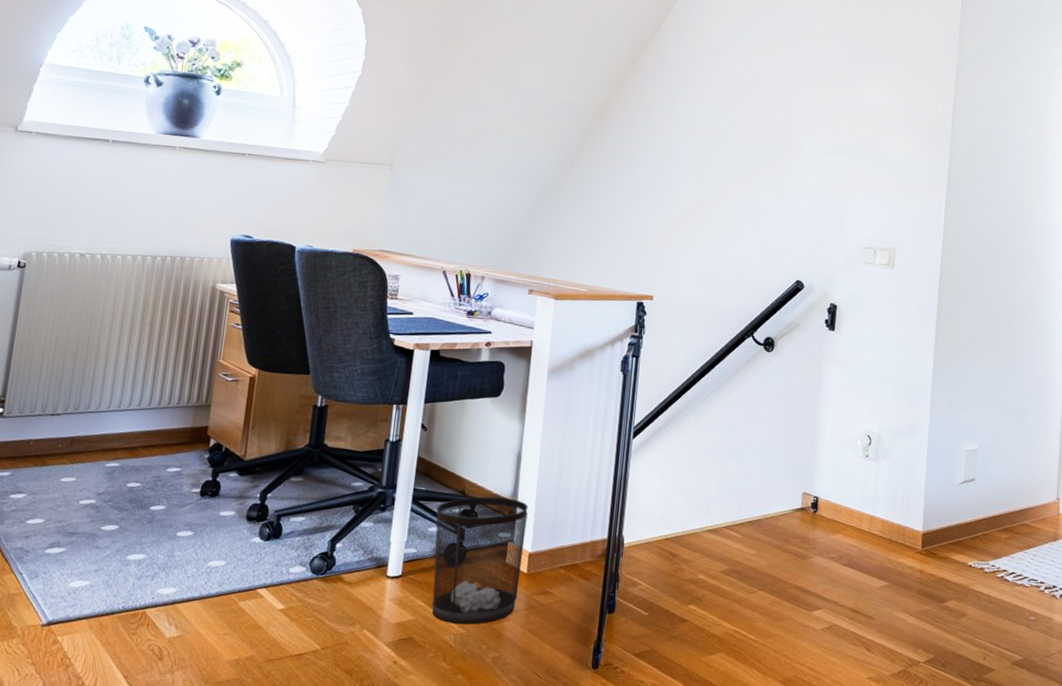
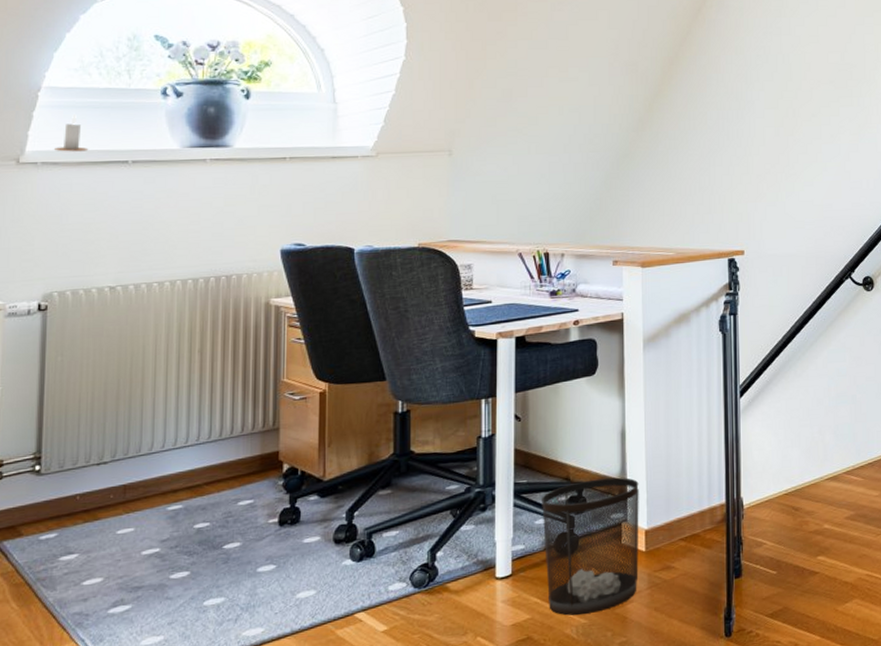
candle: none [47,92,77,127] -> present [53,114,89,152]

